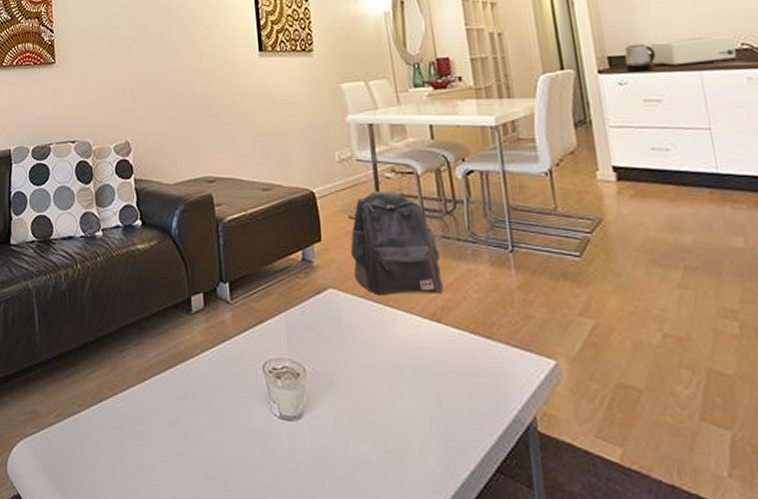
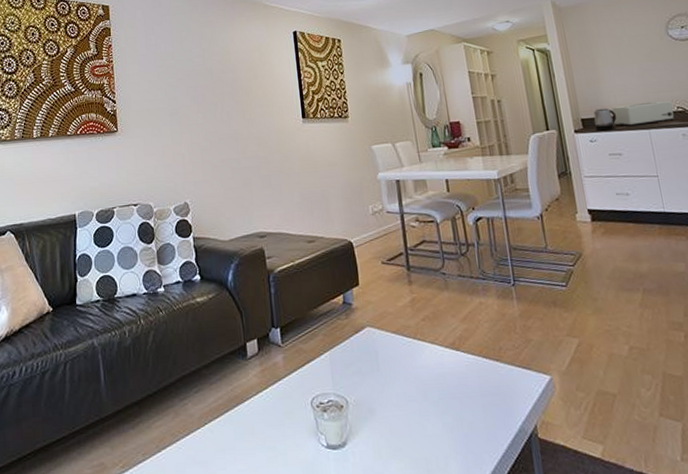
backpack: present [350,190,444,296] -> none [383,238,461,331]

